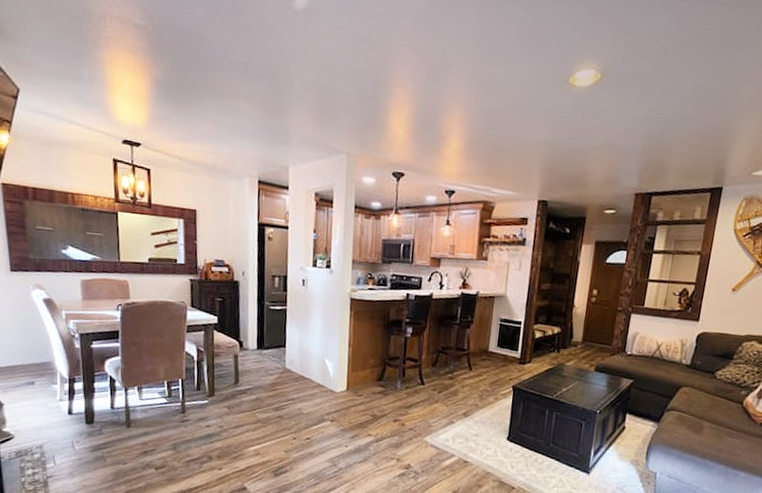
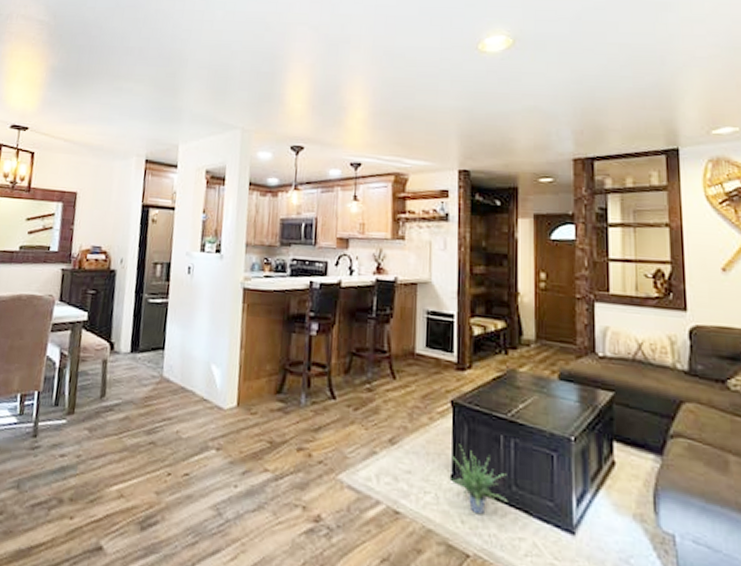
potted plant: none [505,416,548,463] -> present [448,444,508,515]

